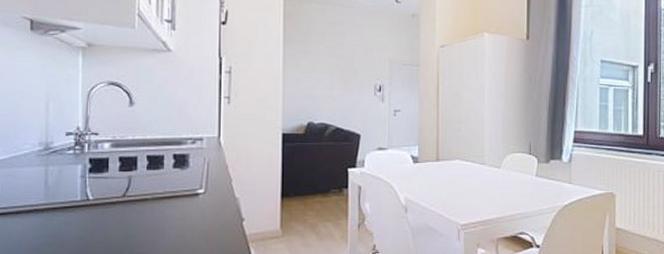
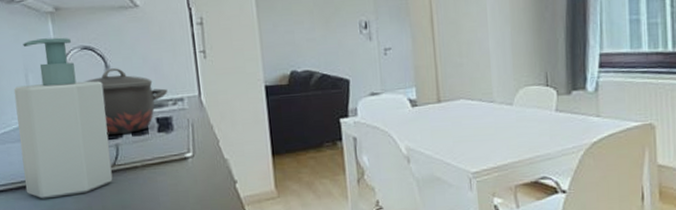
soap bottle: none [27,71,125,225] -> present [13,37,113,199]
cooking pot: none [106,105,188,168] -> present [84,68,168,136]

